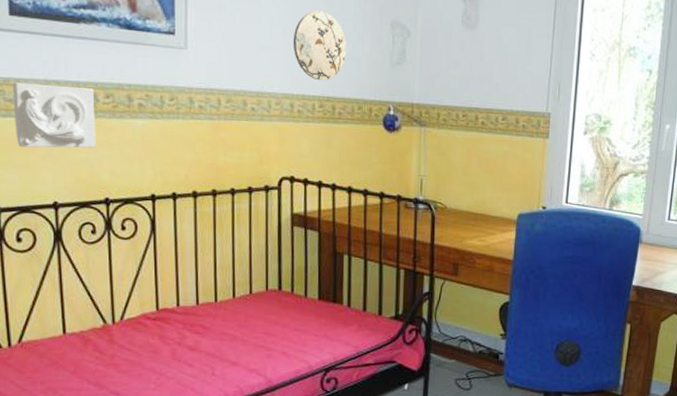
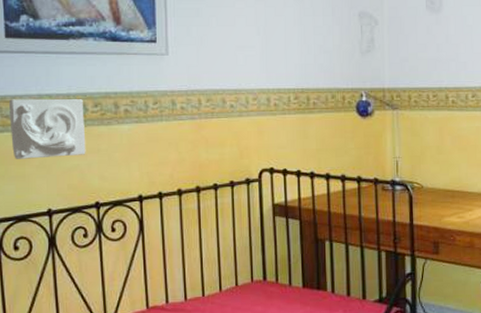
decorative plate: present [293,10,347,81] -> none [266,8,318,74]

